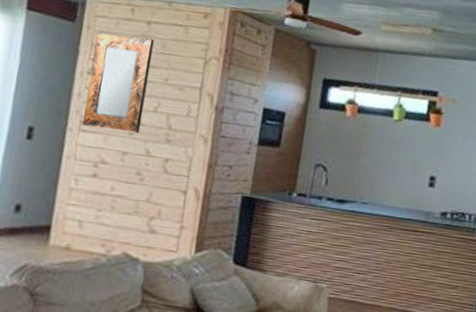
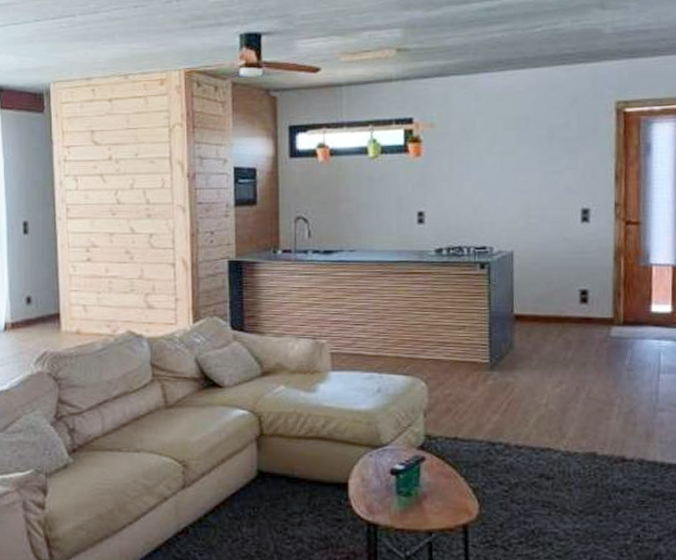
home mirror: present [82,33,154,134] -> none [65,116,121,214]

